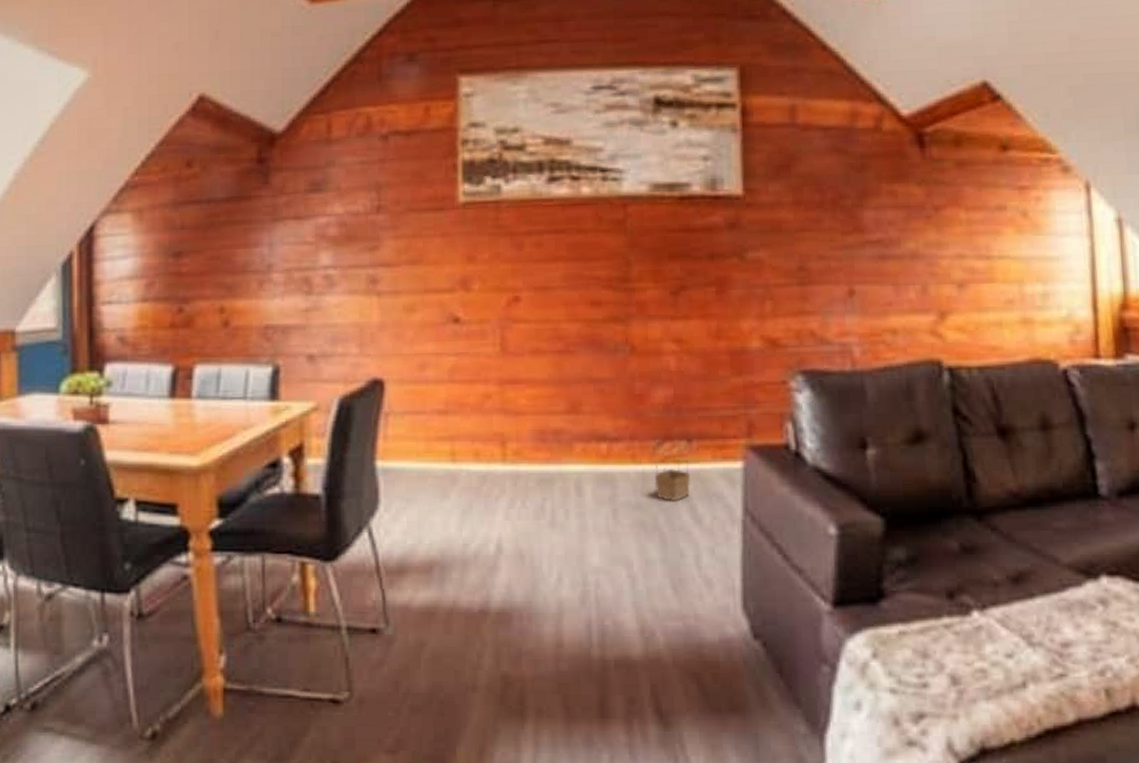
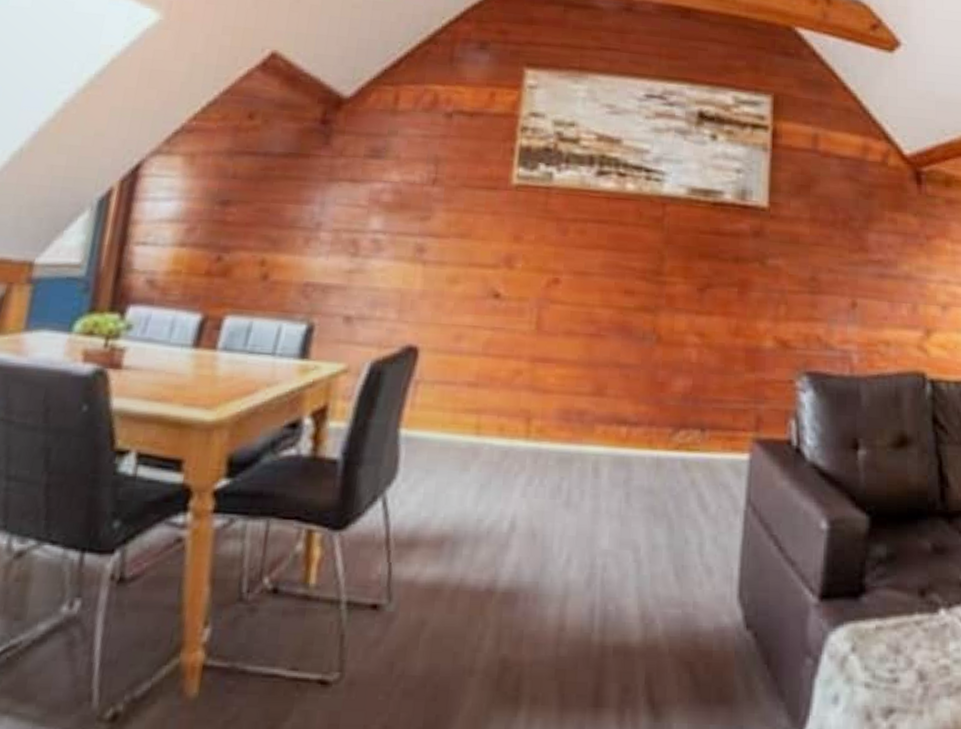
basket: present [654,439,690,503] -> none [667,427,701,489]

